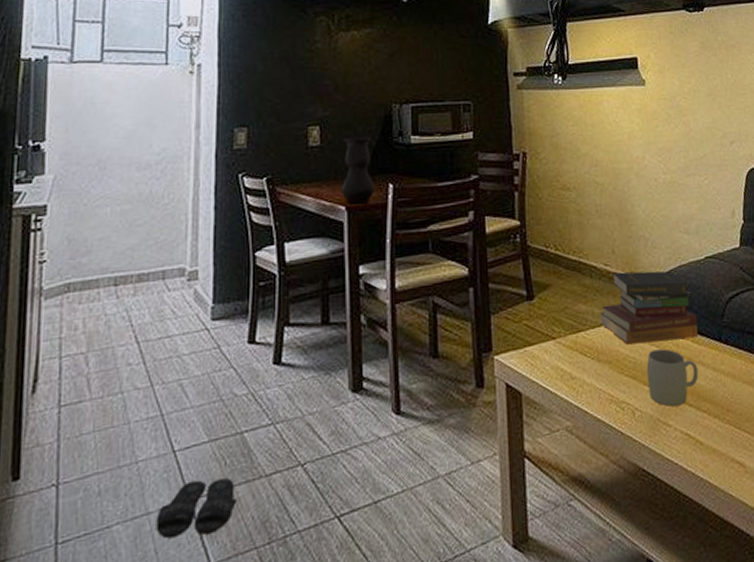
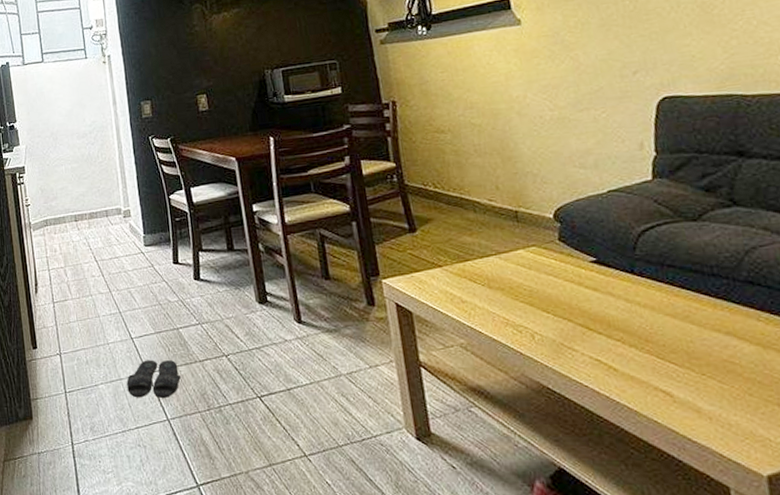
vase: present [340,136,375,206] -> none [226,99,259,157]
books: present [599,271,699,345] -> none [487,205,605,274]
mug: present [646,349,699,406] -> none [544,279,608,333]

